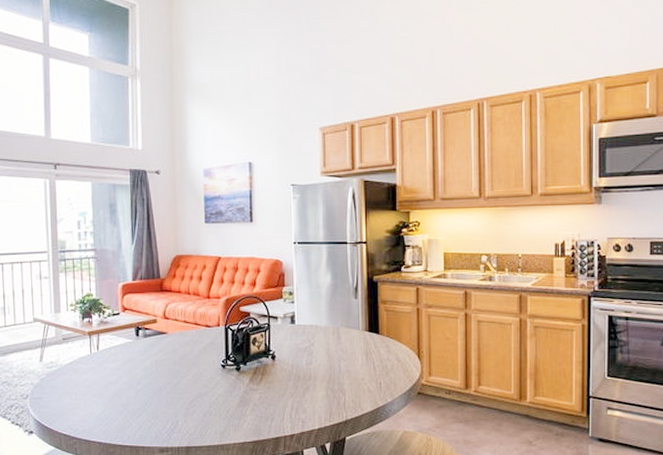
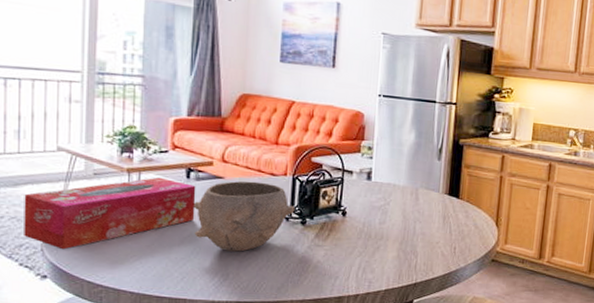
tissue box: none [11,337,146,408] -> present [24,177,196,250]
bowl: none [144,334,230,400] -> present [194,181,295,252]

